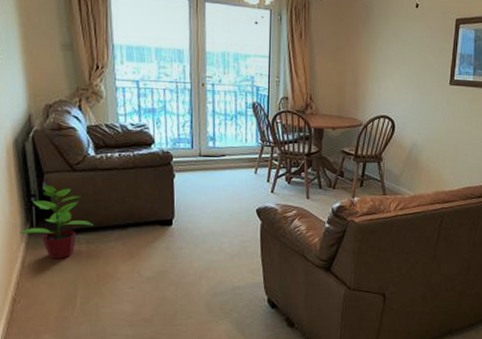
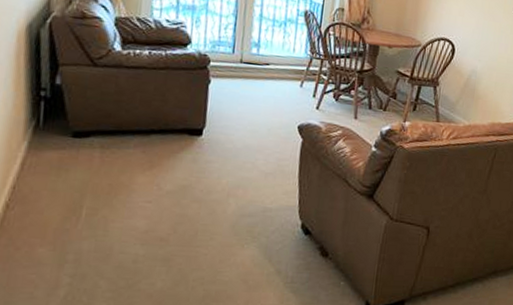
potted plant: present [20,184,93,259] -> none [23,78,111,163]

